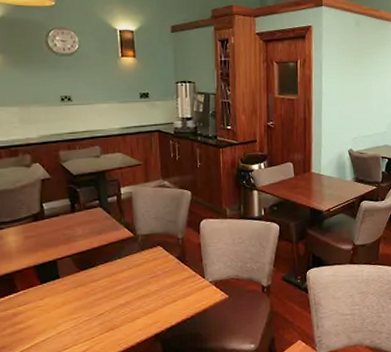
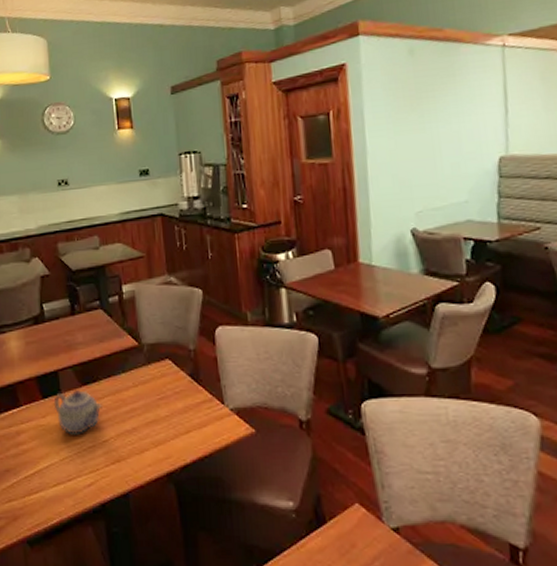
teapot: none [52,274,99,312] -> present [53,390,102,435]

